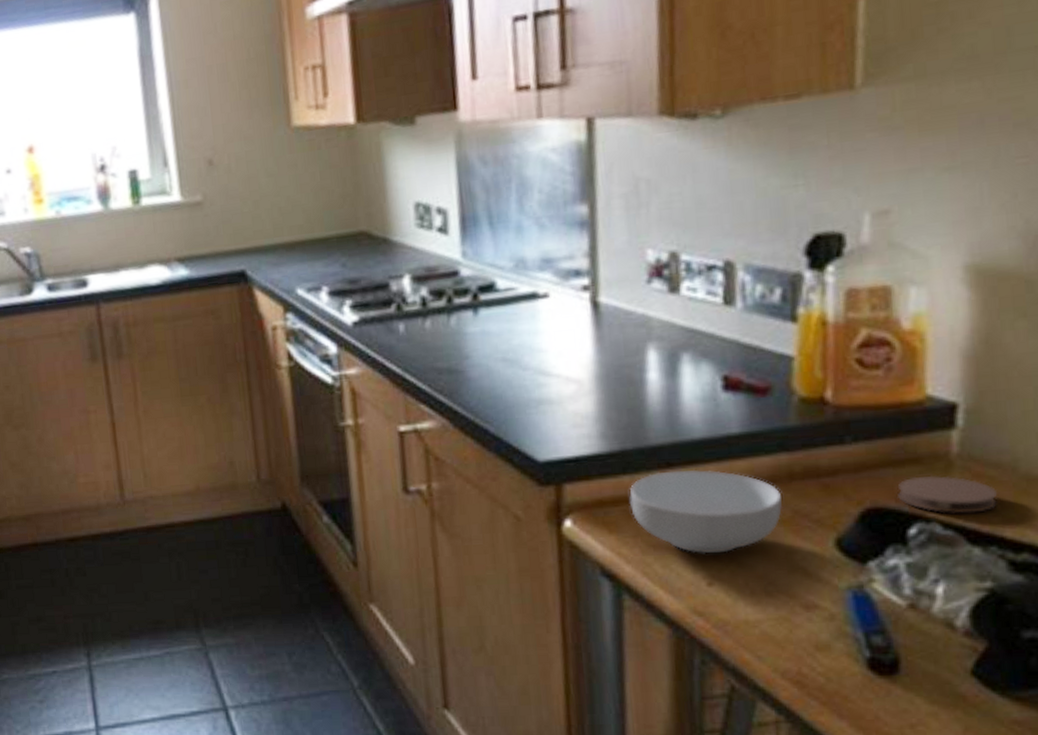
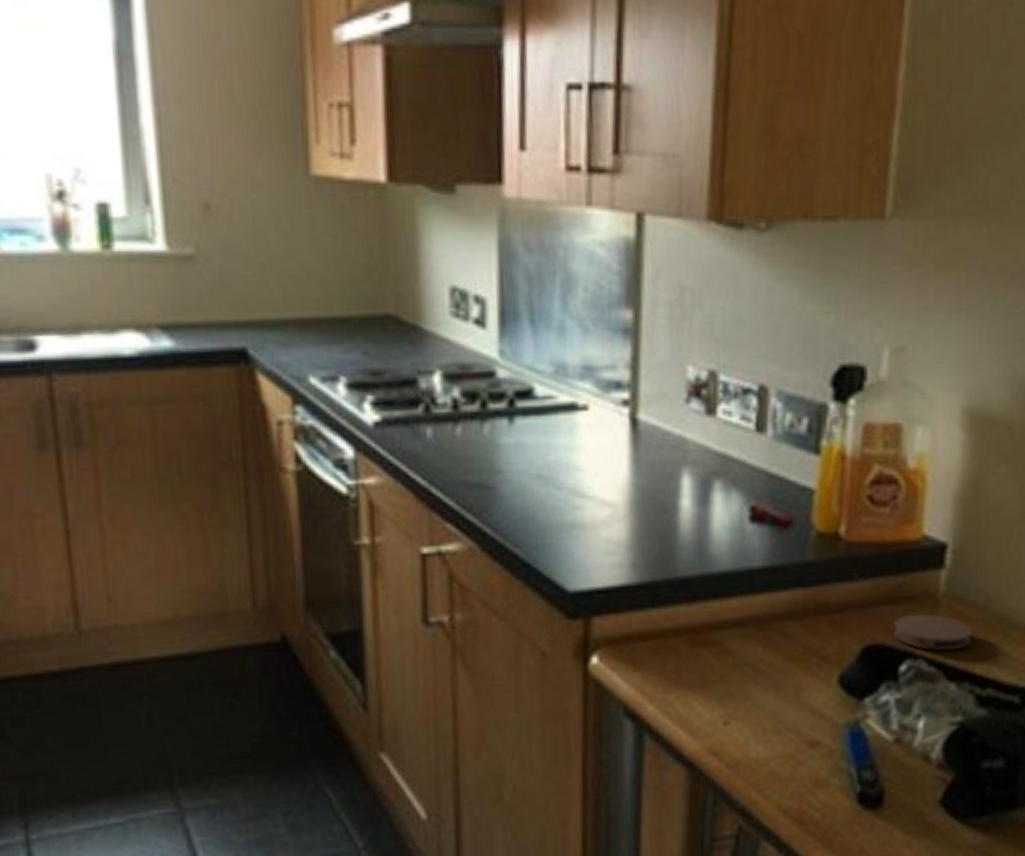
cereal bowl: present [629,469,783,554] -> none [656,603,796,692]

